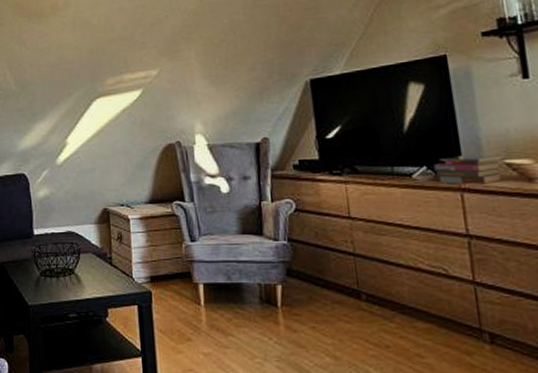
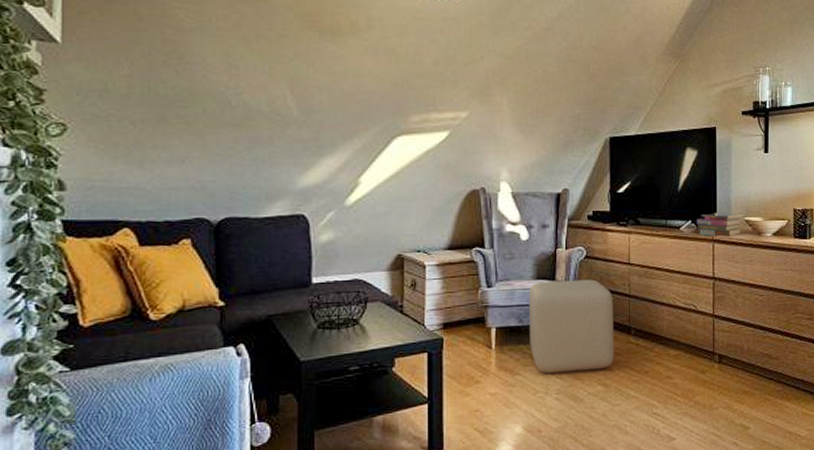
pouf: none [234,235,343,338] -> present [528,279,614,374]

